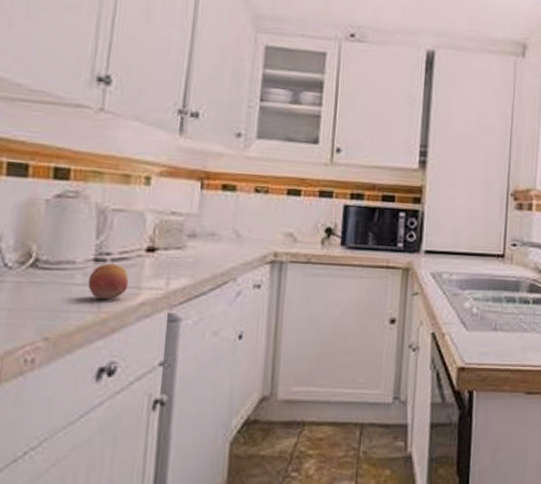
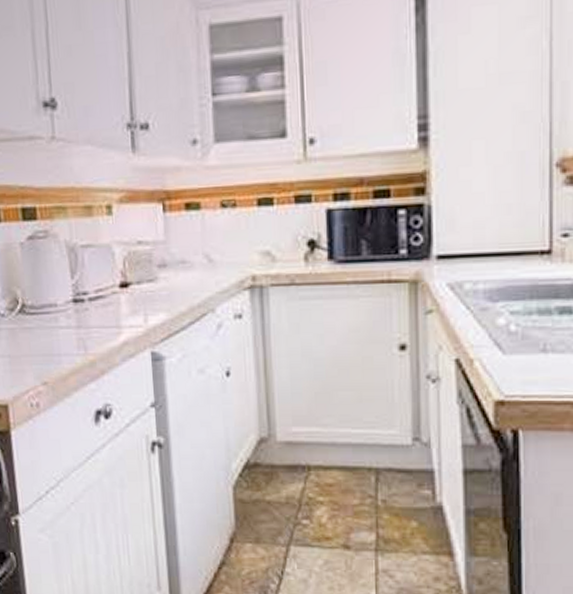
fruit: present [88,263,129,300] -> none [71,303,109,341]

